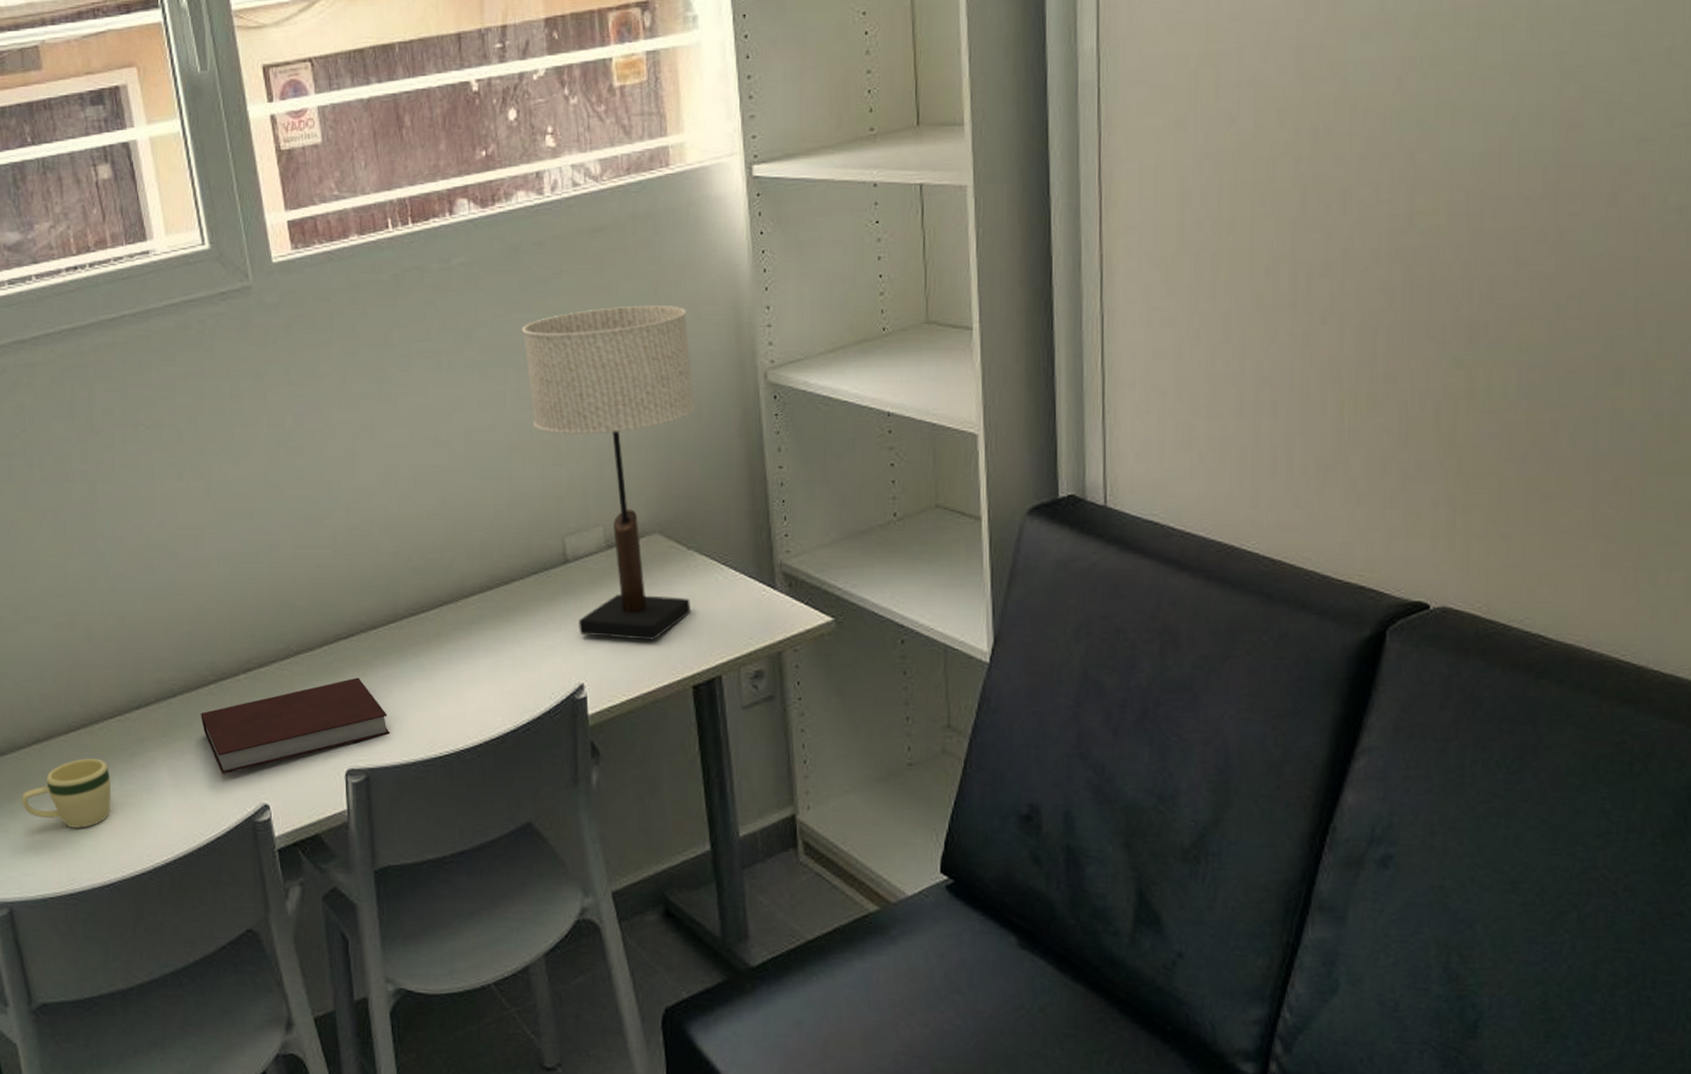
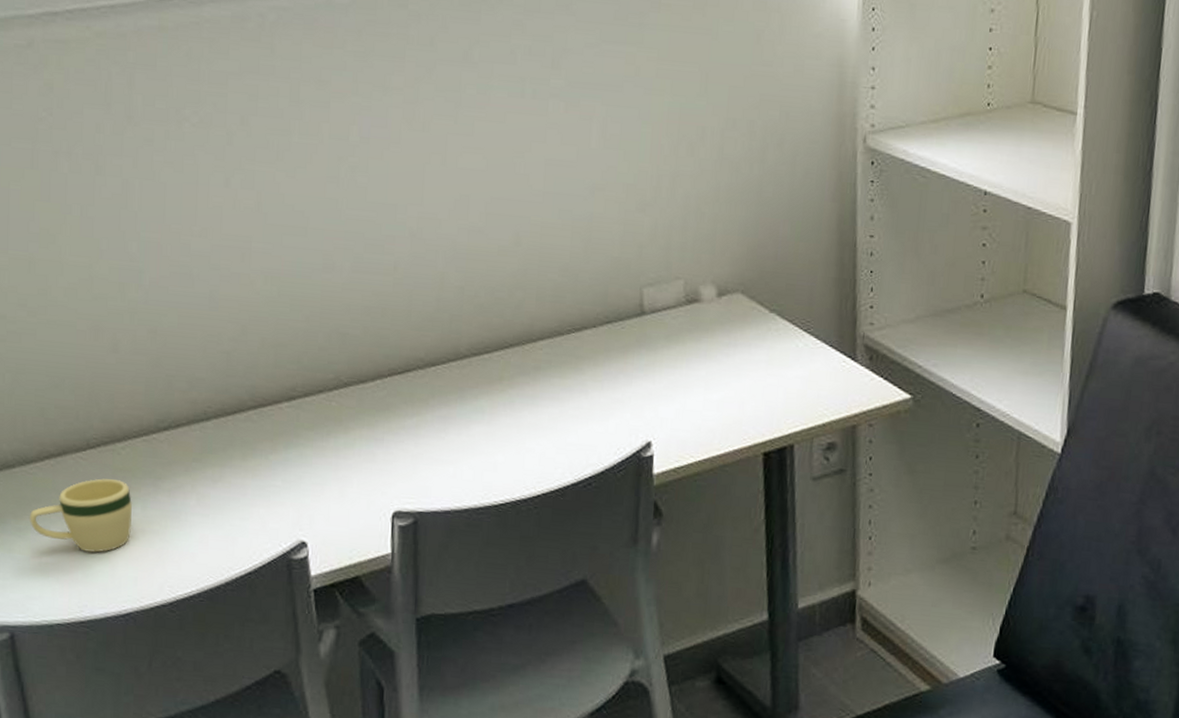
notebook: present [201,677,390,774] -> none [236,415,443,507]
table lamp: present [521,305,695,640] -> none [613,49,790,403]

